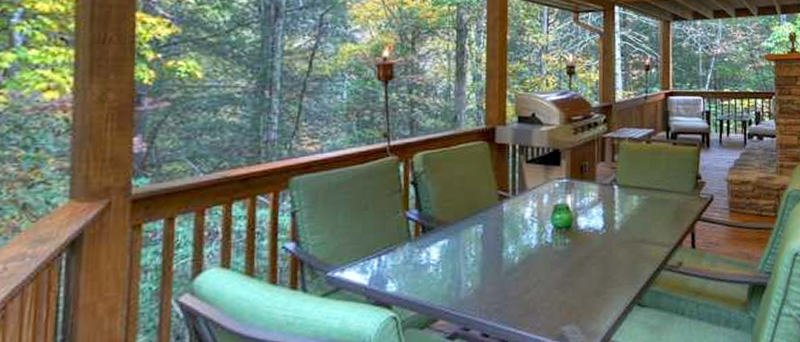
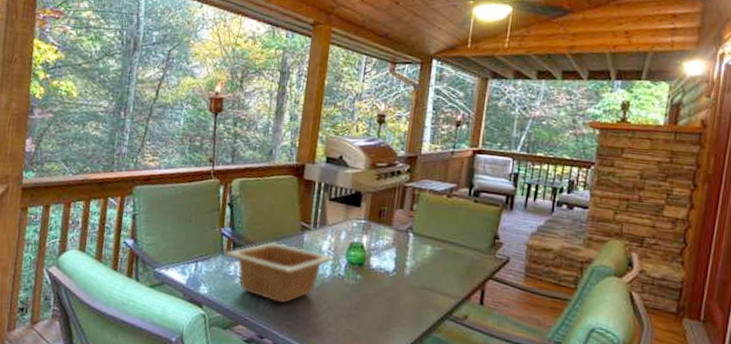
serving bowl: none [412,218,540,286] -> present [224,242,335,304]

